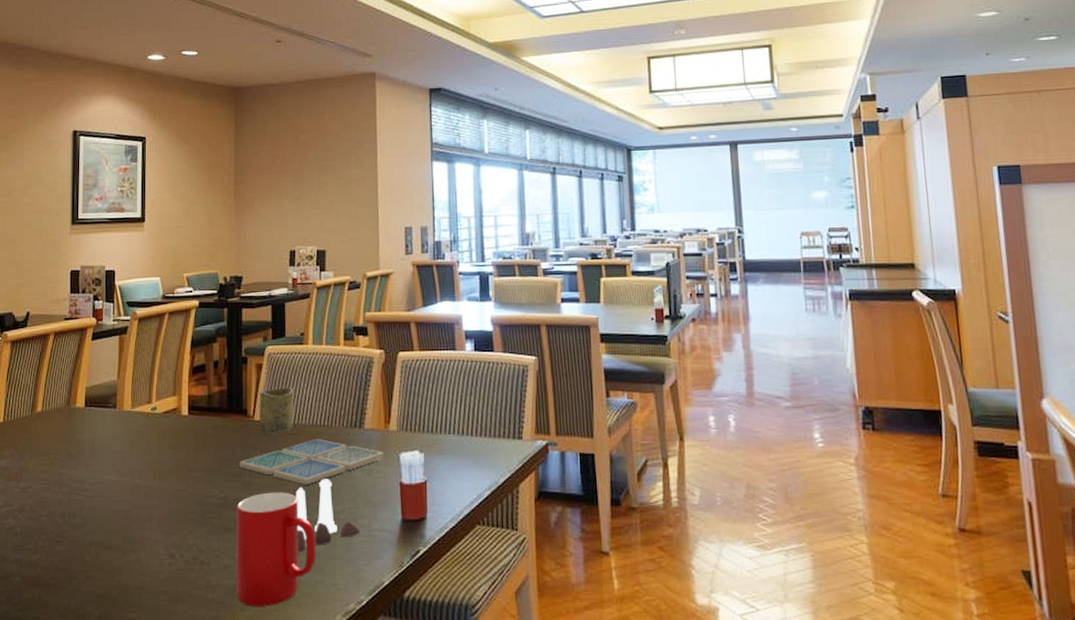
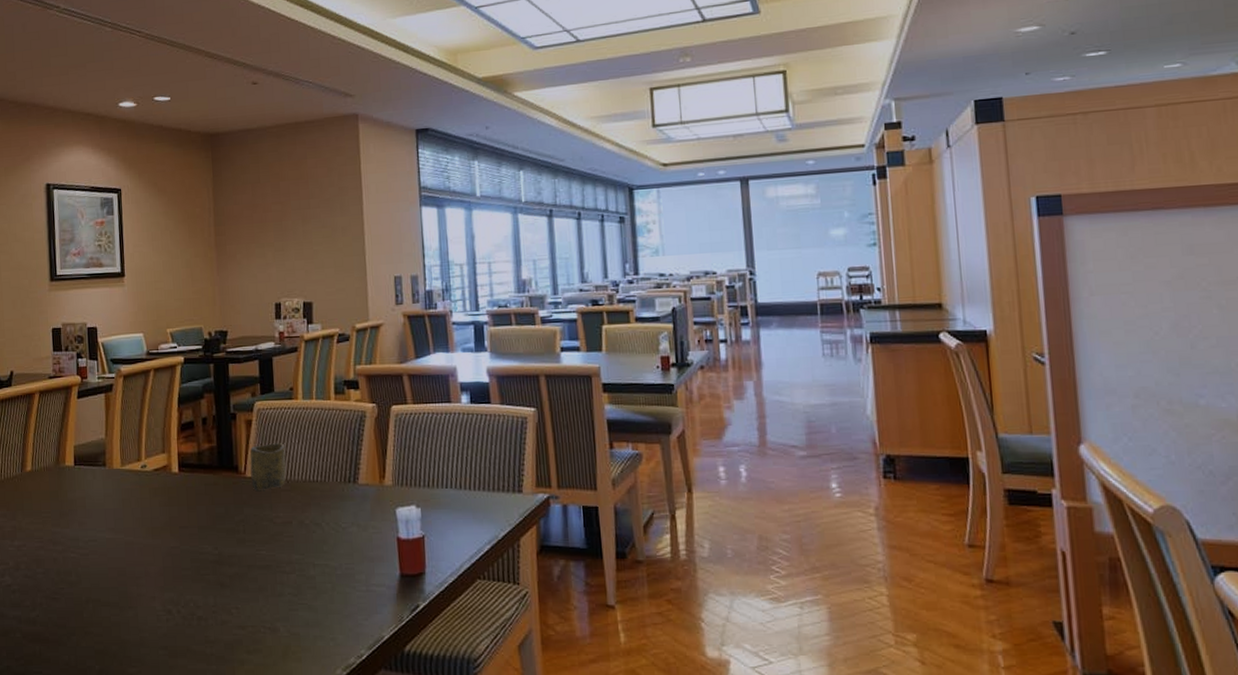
cup: present [236,492,316,606] -> none [232,548,314,661]
drink coaster: present [239,439,384,485] -> none [232,495,379,541]
salt and pepper shaker set: present [295,478,361,552] -> none [291,534,358,607]

